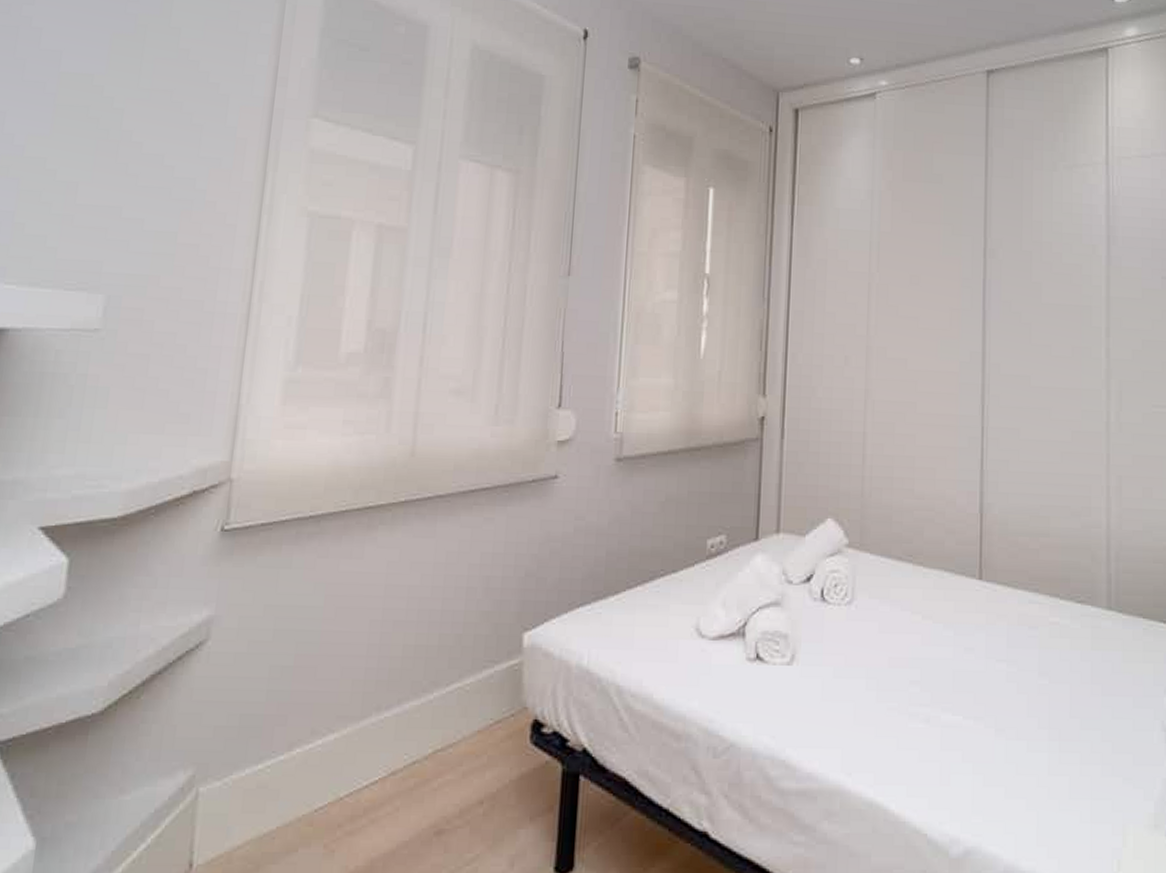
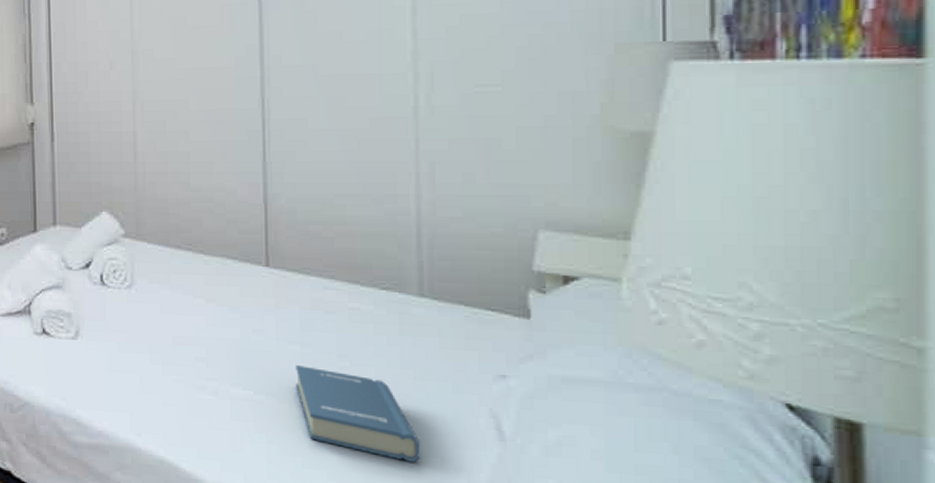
hardback book: none [1002,684,1106,784] -> present [296,364,421,463]

